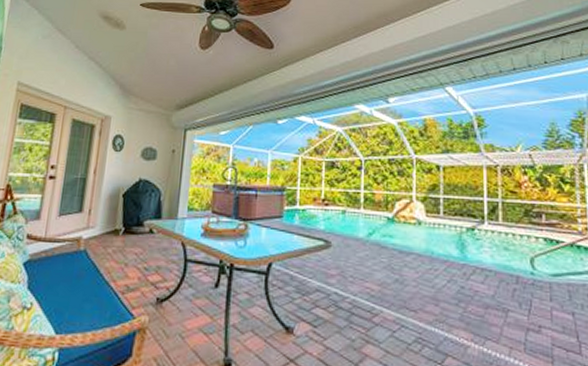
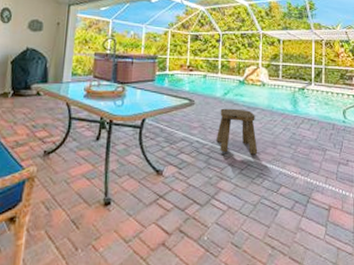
stool: none [360,252,414,313] -> present [216,108,258,155]

